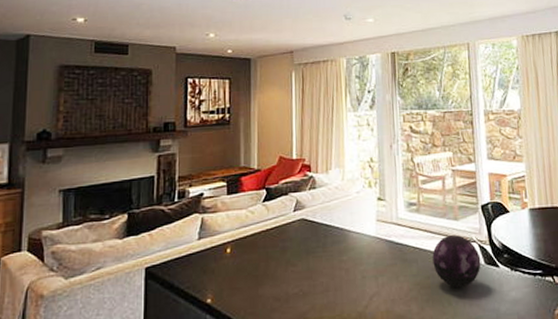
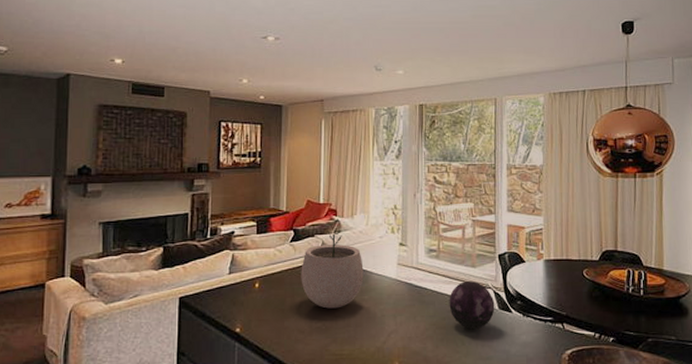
plant pot: none [275,185,342,273] -> present [301,228,364,309]

